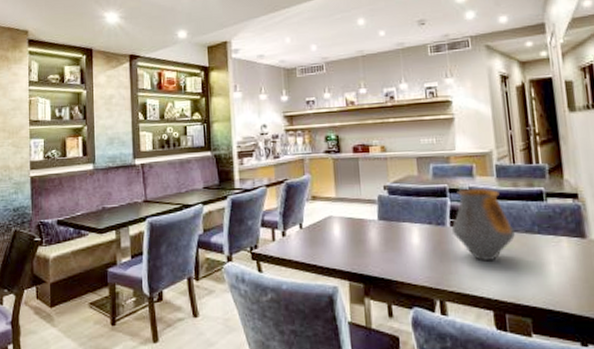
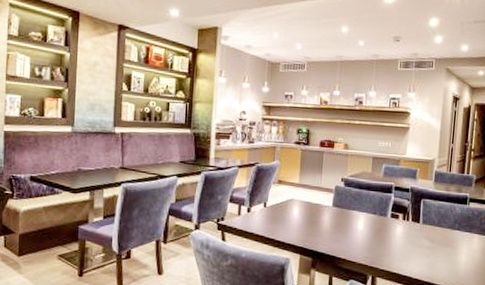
vase: present [451,188,515,262] -> none [391,188,440,249]

